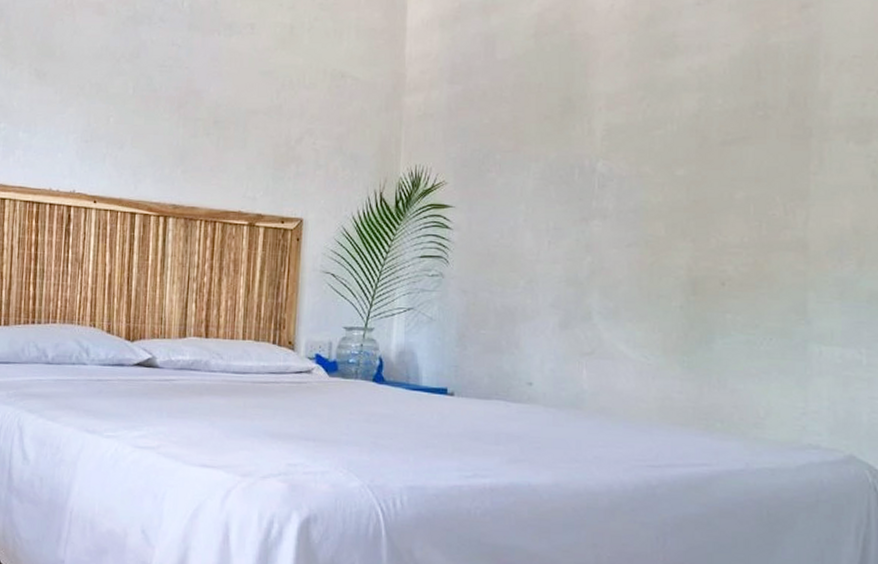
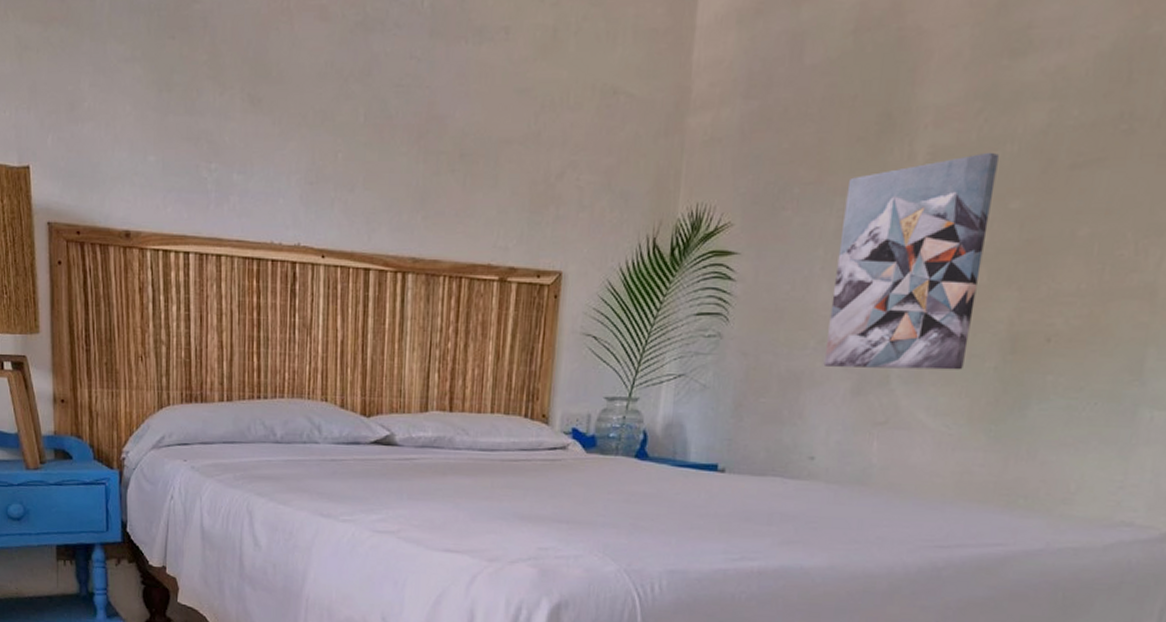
wall art: none [533,130,662,309] -> present [823,152,999,370]

